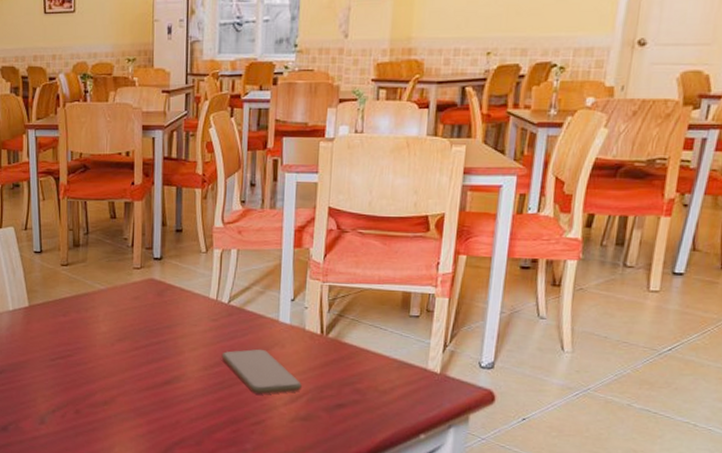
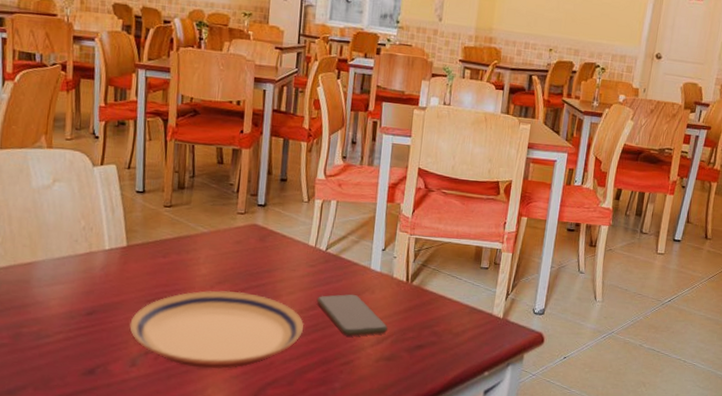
plate: none [36,347,210,428] -> present [129,290,305,369]

